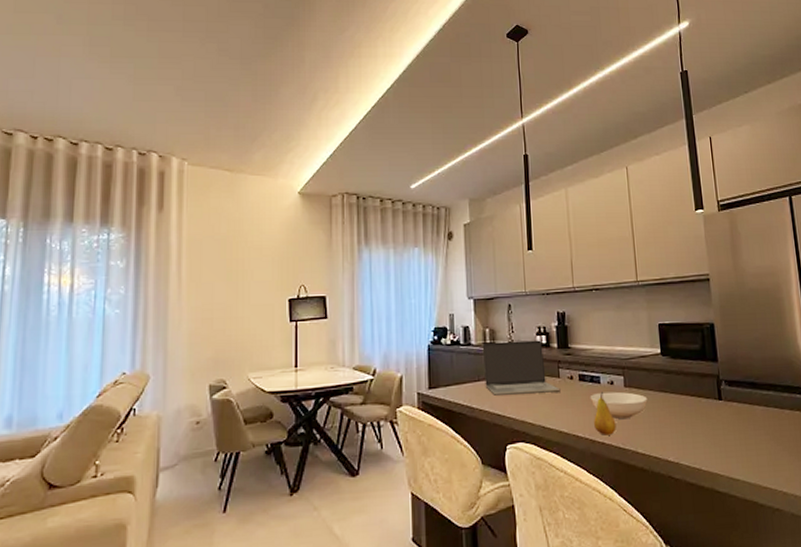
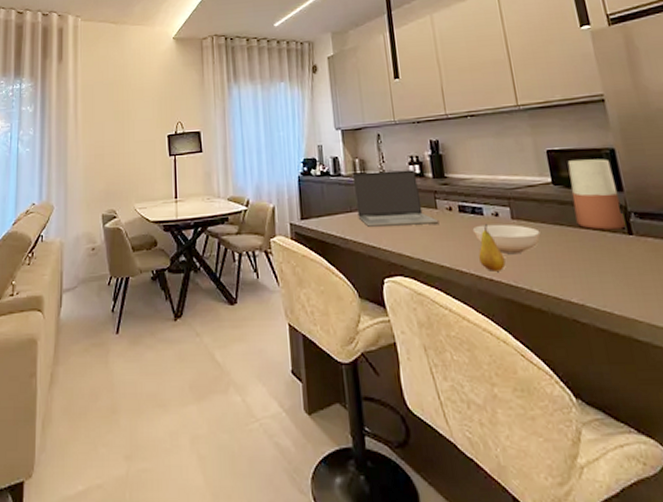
vase: none [675,332,718,397] -> present [567,159,626,230]

